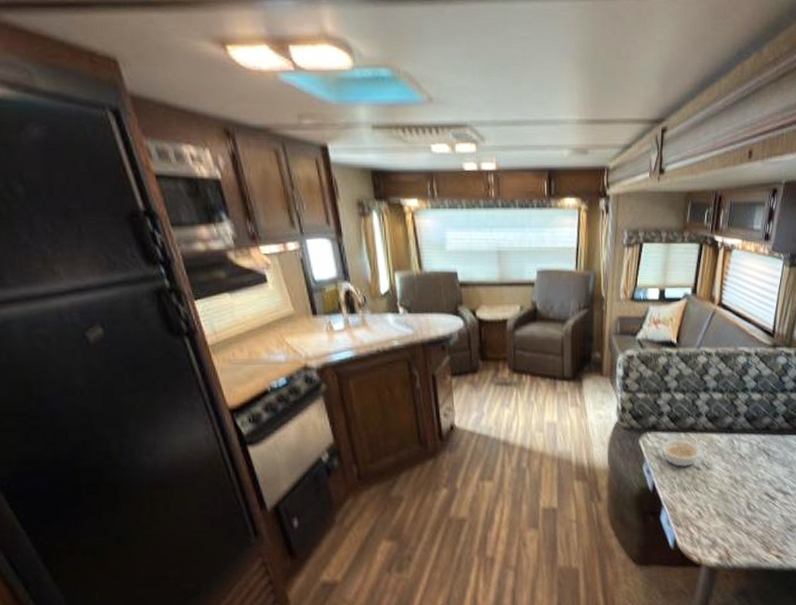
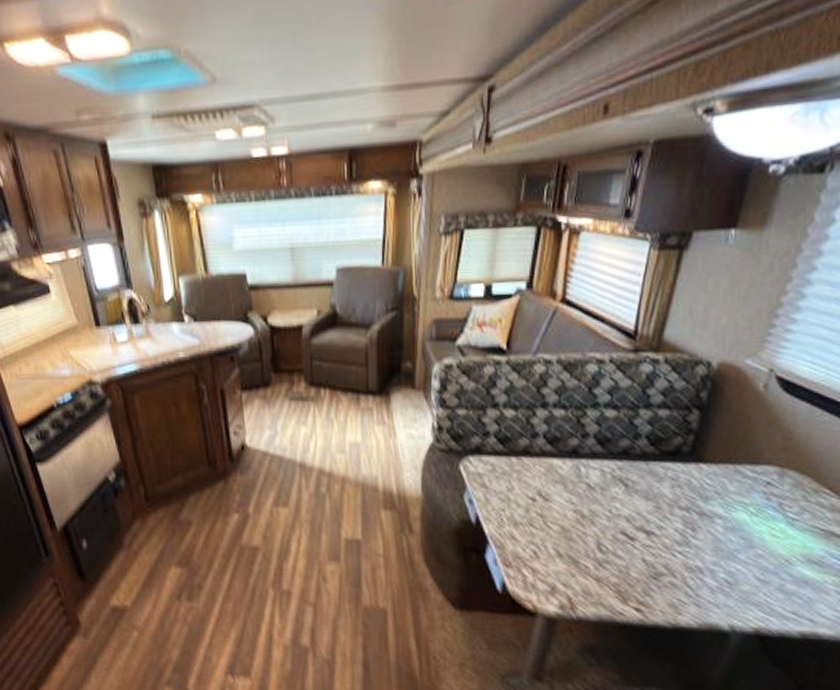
legume: present [655,440,701,468] -> none [479,464,537,499]

